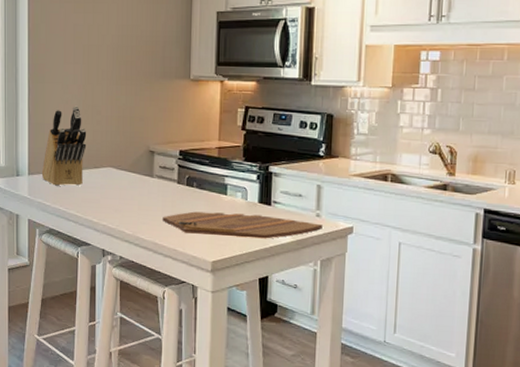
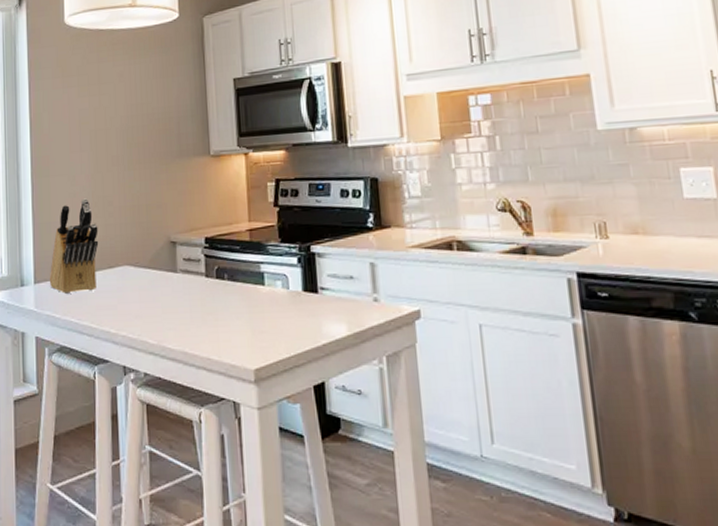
cutting board: present [163,211,323,239] -> none [191,306,383,337]

